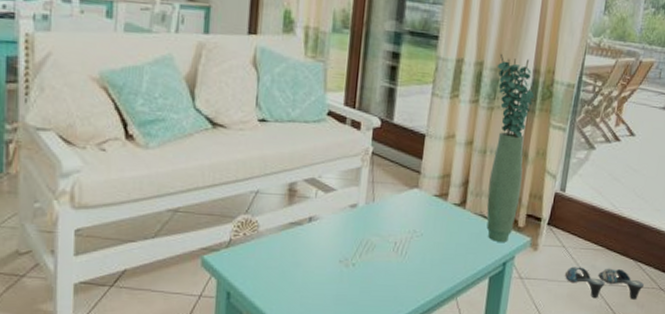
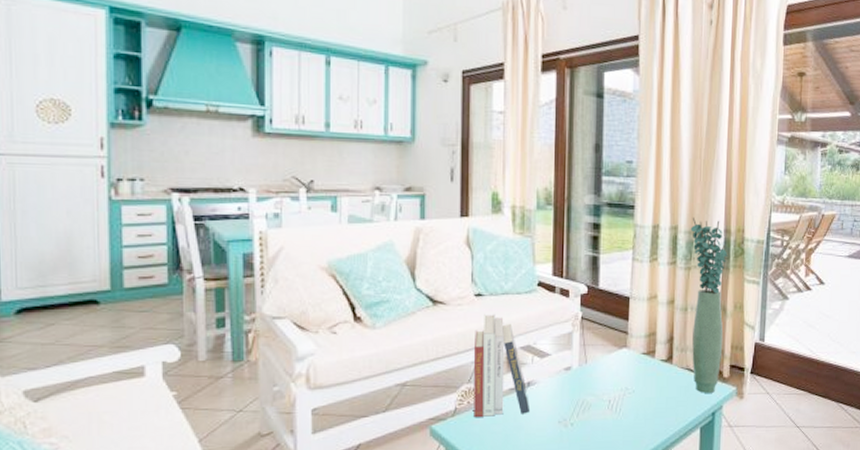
books: none [249,142,311,251] -> present [473,314,531,417]
slippers: present [565,266,645,300] -> none [772,410,848,441]

